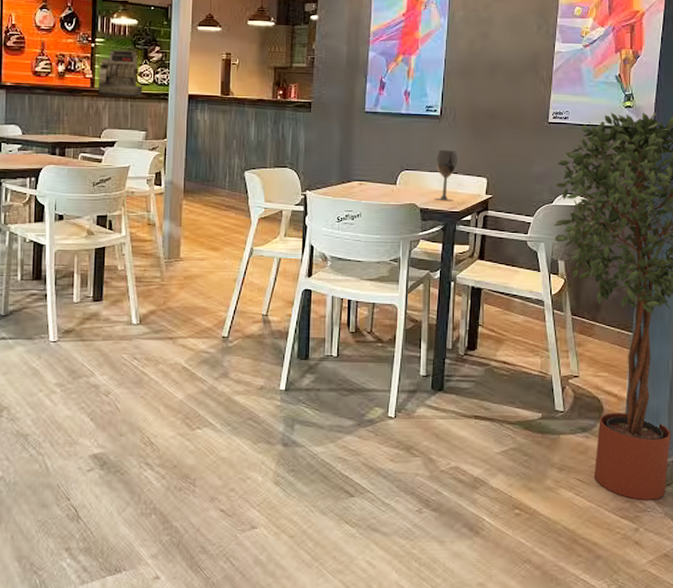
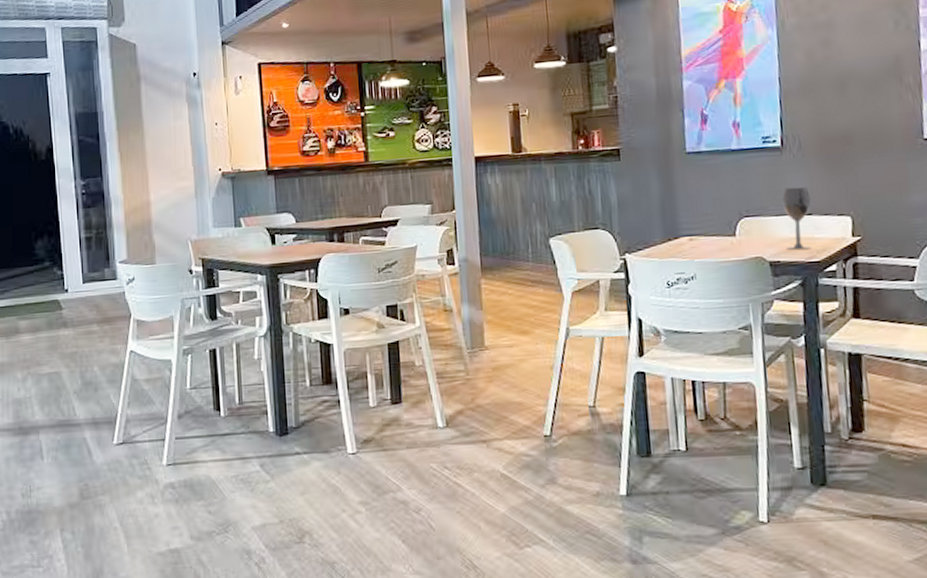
cash register: present [97,50,144,97] -> none [372,114,424,170]

